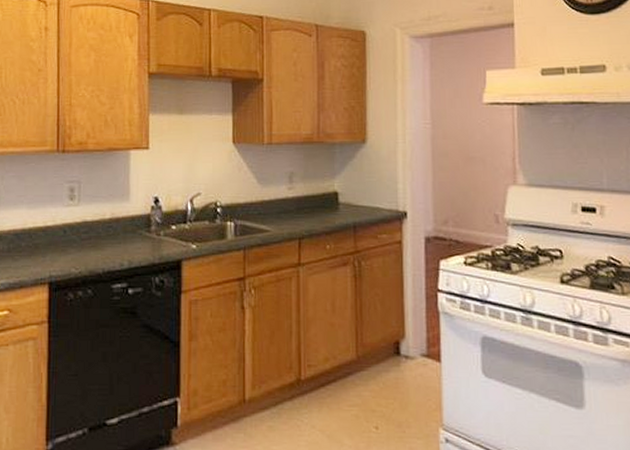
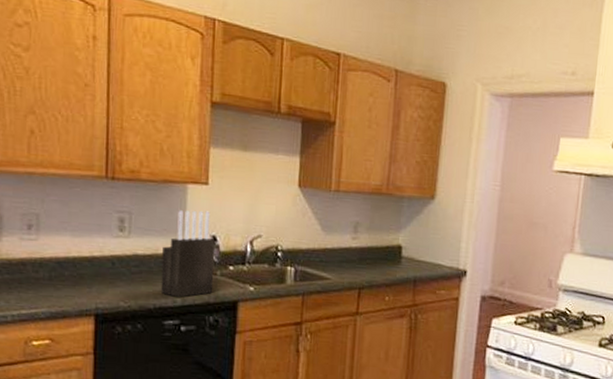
knife block: none [108,174,158,260] -> present [160,210,215,297]

